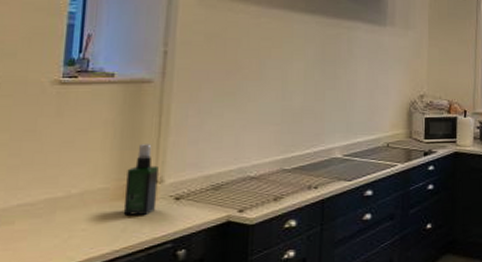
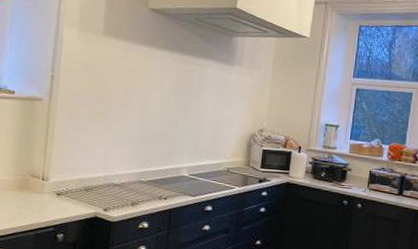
spray bottle: present [123,144,159,216] -> none [19,149,45,204]

